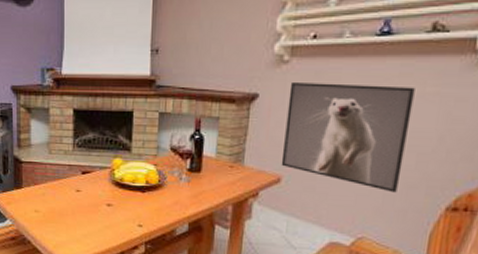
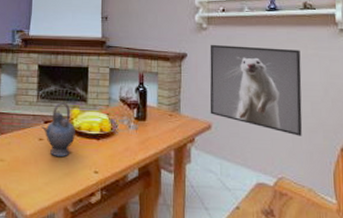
teapot: none [78,151,117,209] -> present [41,102,75,156]

